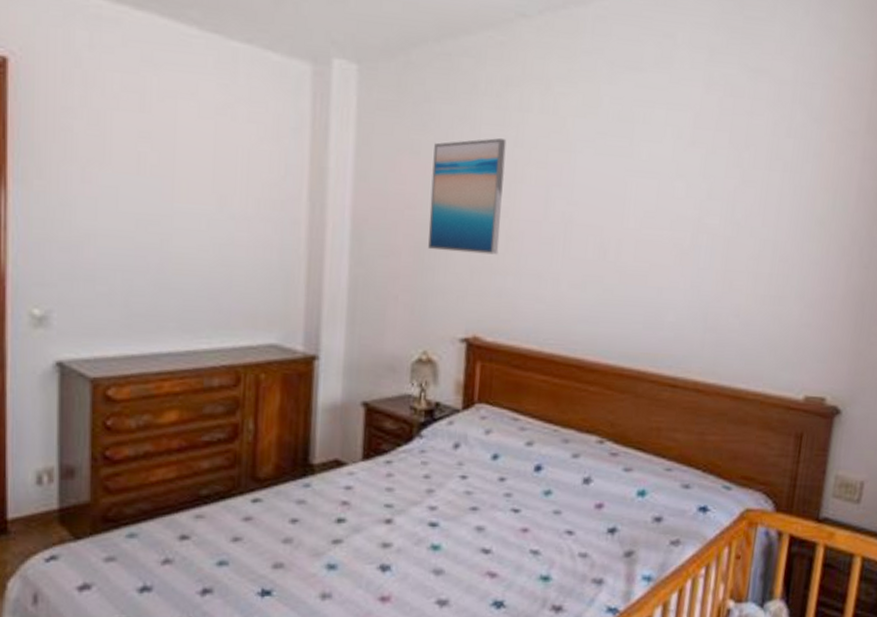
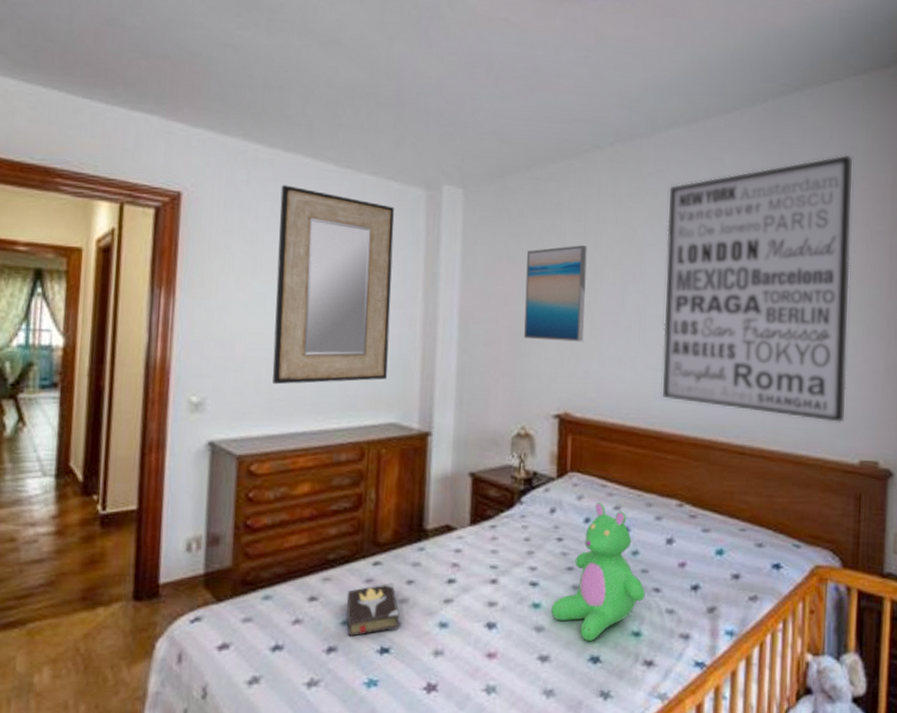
home mirror: none [129,52,273,297] -> present [272,185,395,385]
hardback book: none [222,521,282,578] -> present [346,582,400,637]
teddy bear: none [451,437,557,585] -> present [550,502,645,641]
wall art: none [587,34,829,355] -> present [662,154,852,424]

